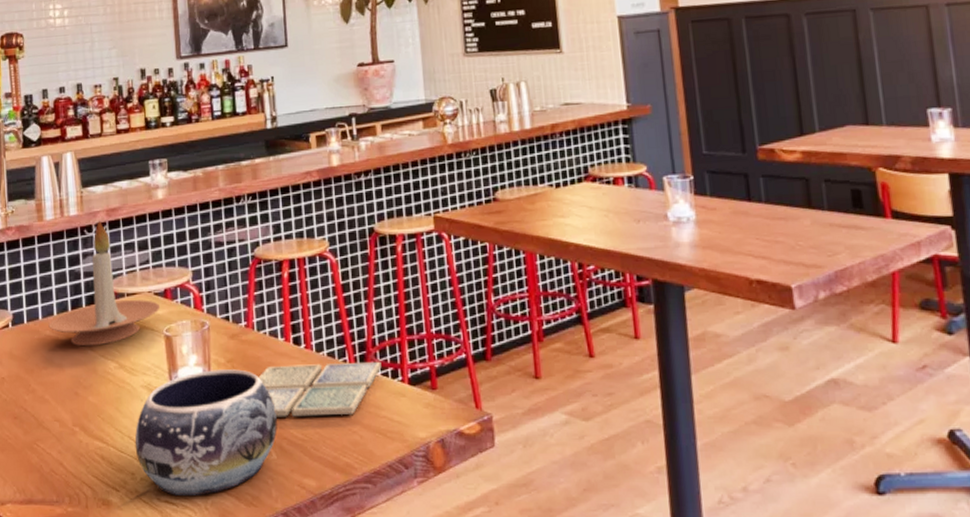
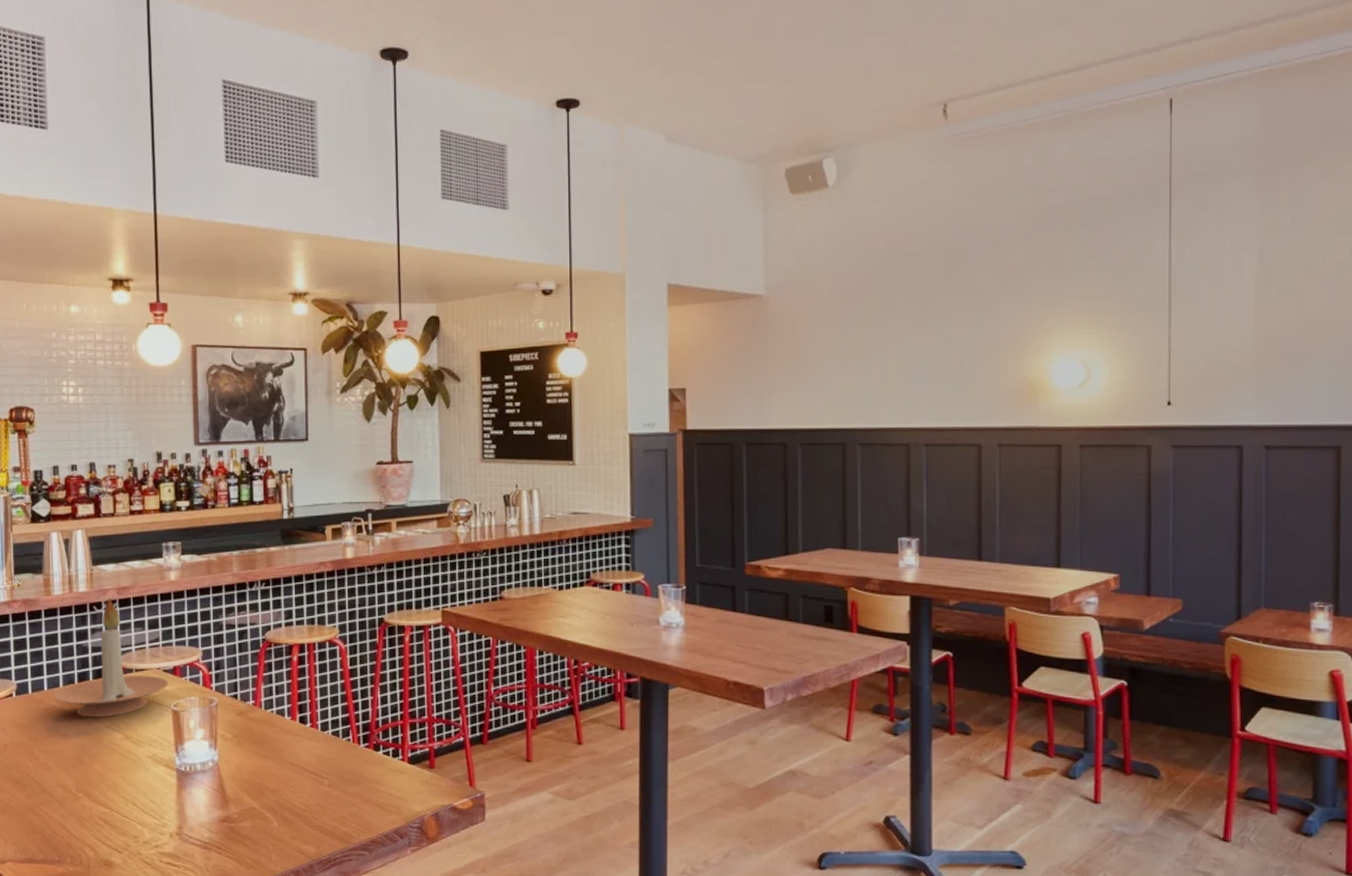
decorative bowl: present [134,369,278,497] -> none [138,744,280,859]
drink coaster: present [258,361,382,417] -> none [263,741,383,790]

